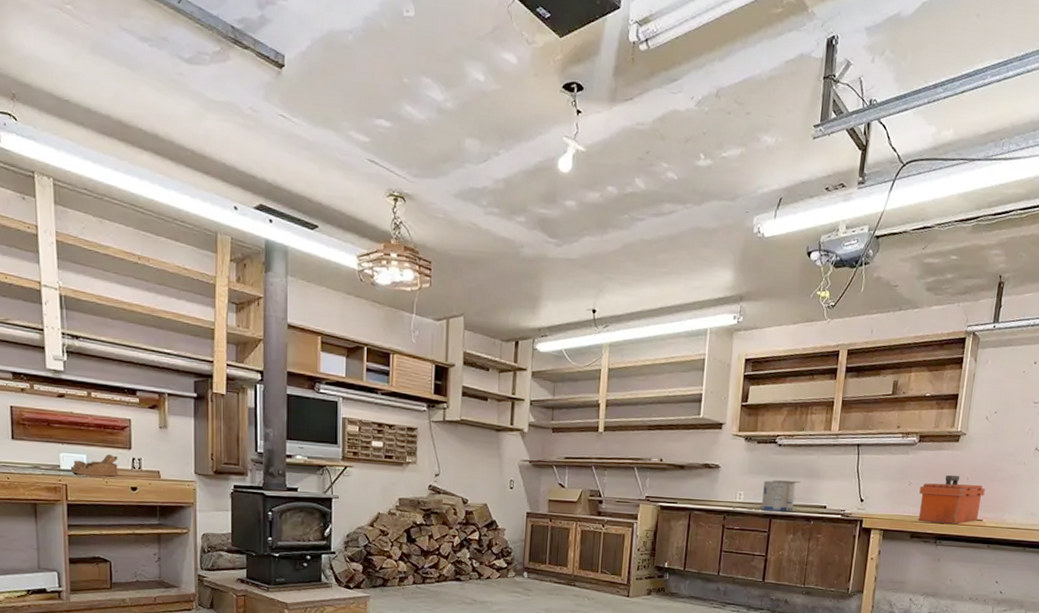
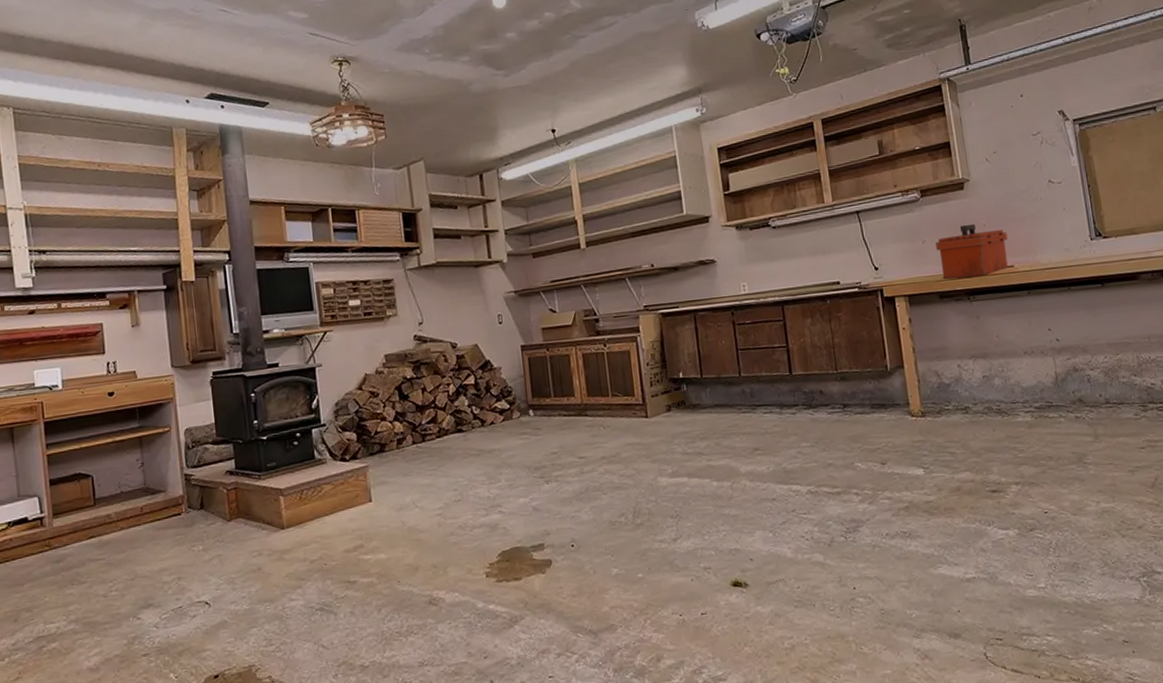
hand plane: present [70,454,118,477] -> none [45,362,94,390]
paint can: present [761,480,802,513] -> none [765,260,807,300]

